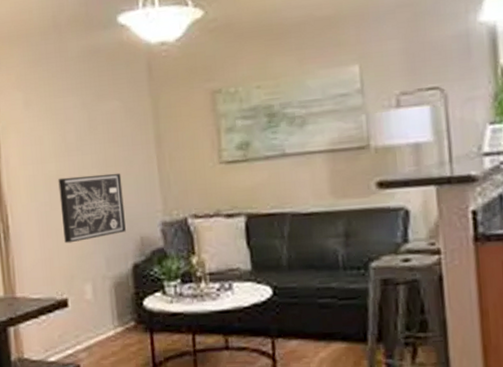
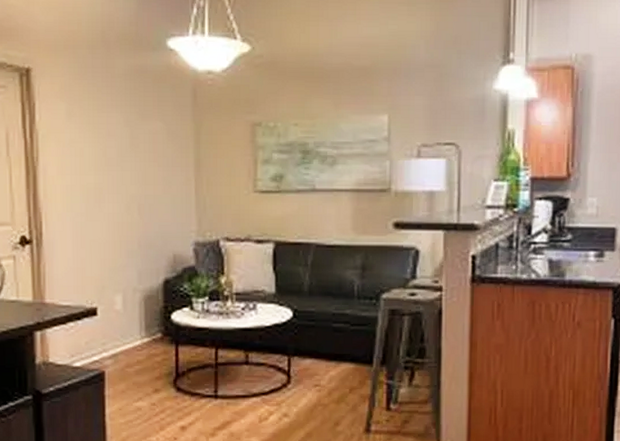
wall art: present [58,172,126,244] -> none [96,191,160,255]

